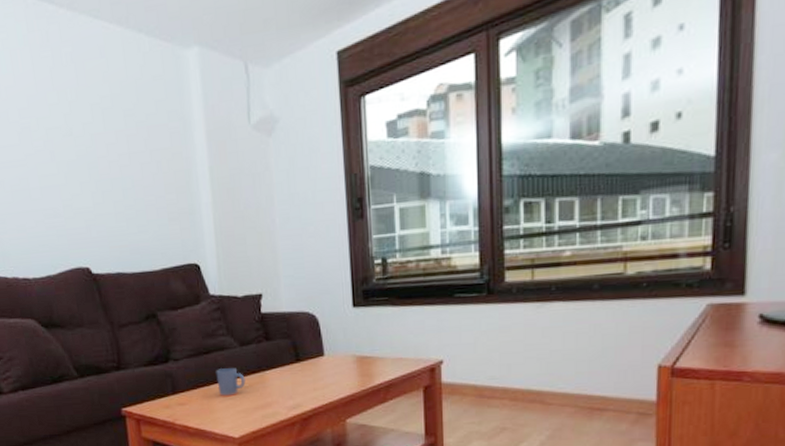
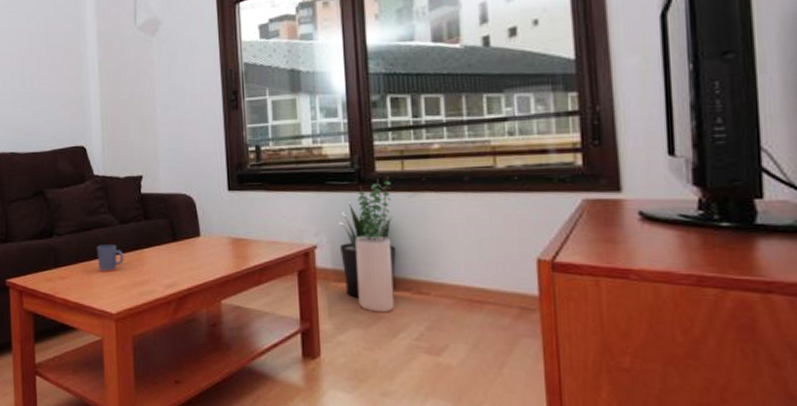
planter: none [467,316,522,411] -> present [340,203,397,298]
vase: none [482,286,521,424] -> present [355,176,395,313]

